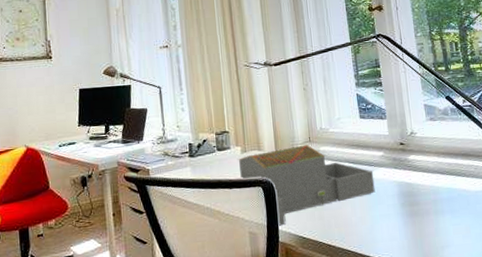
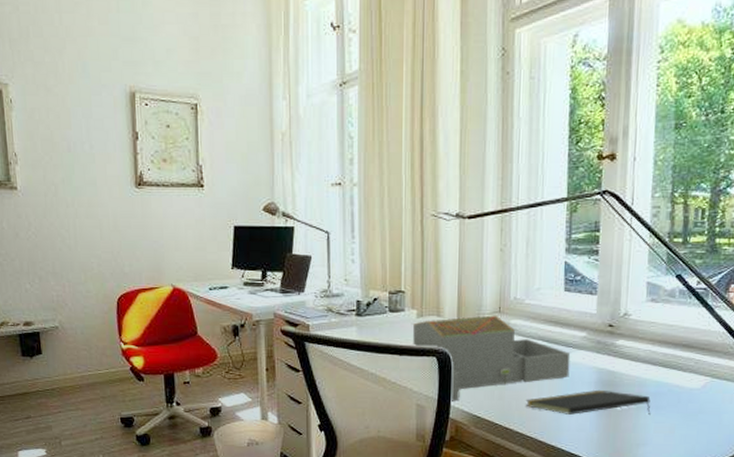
notepad: none [343,200,448,227] -> present [526,389,651,416]

